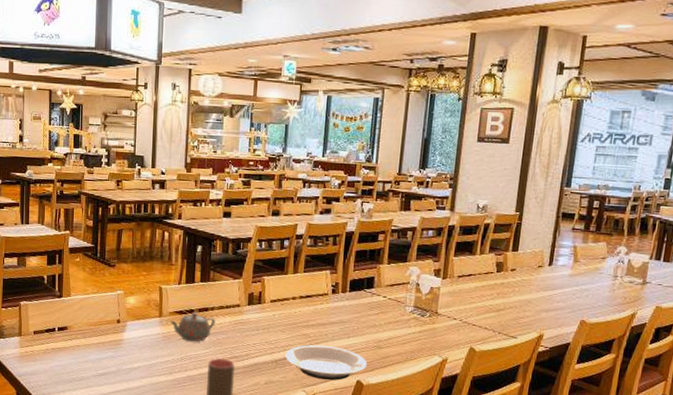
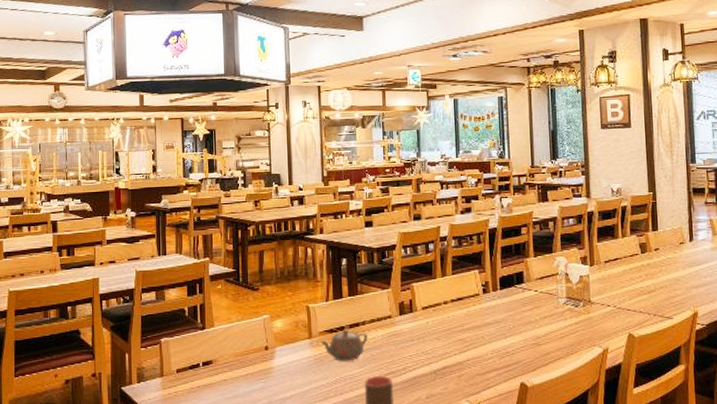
plate: present [285,345,368,380] -> none [444,348,529,386]

